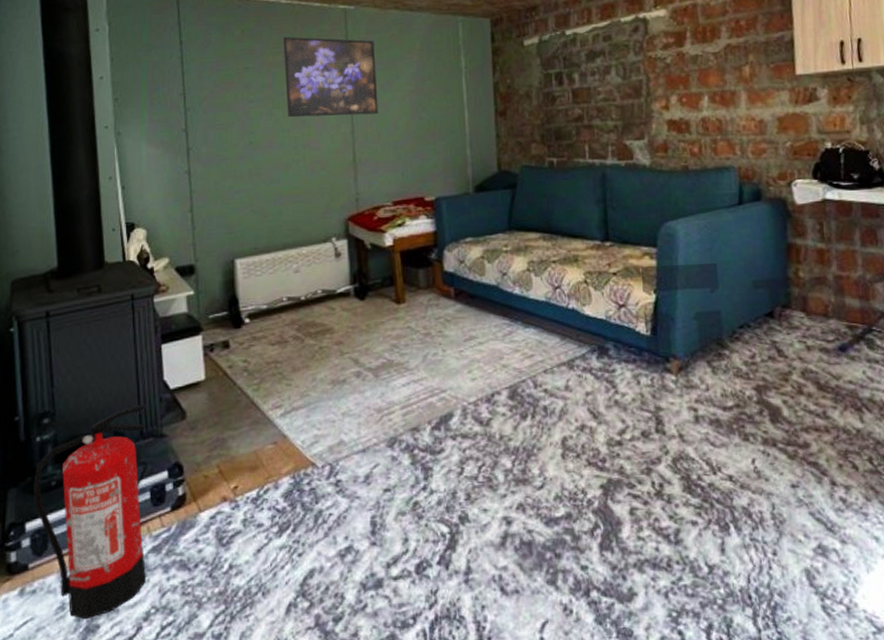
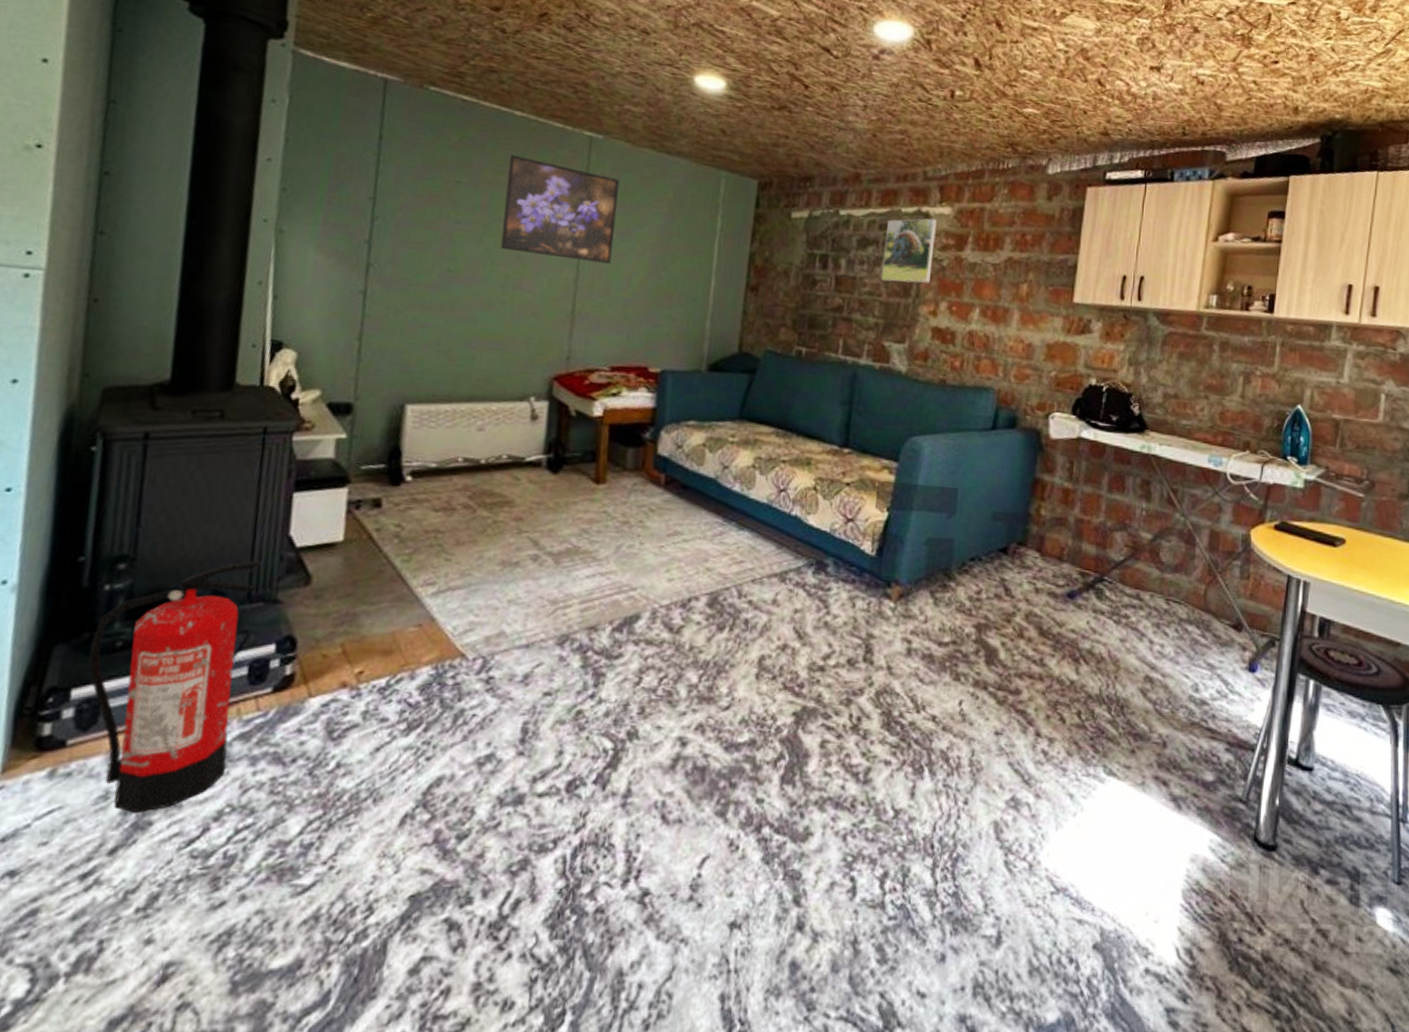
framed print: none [610,22,658,86] -> present [880,218,937,283]

